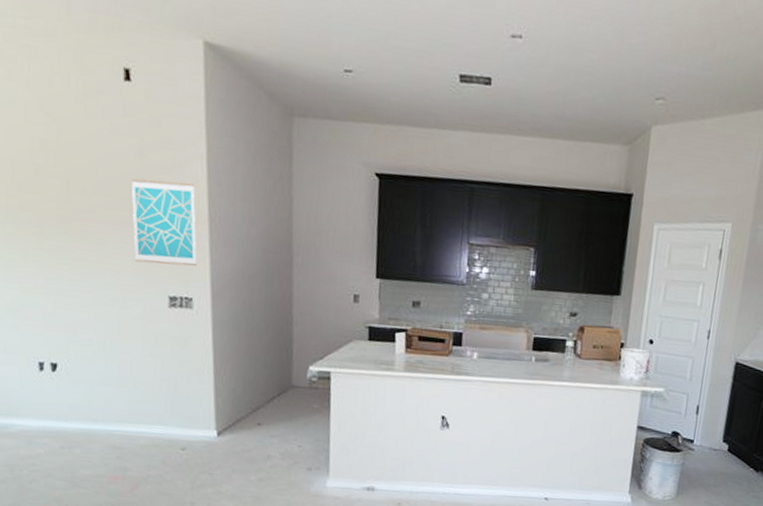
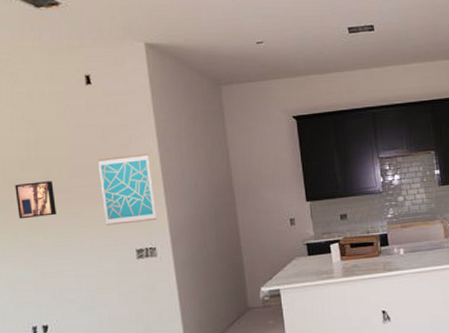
wall art: none [26,190,76,238] -> present [15,181,57,219]

